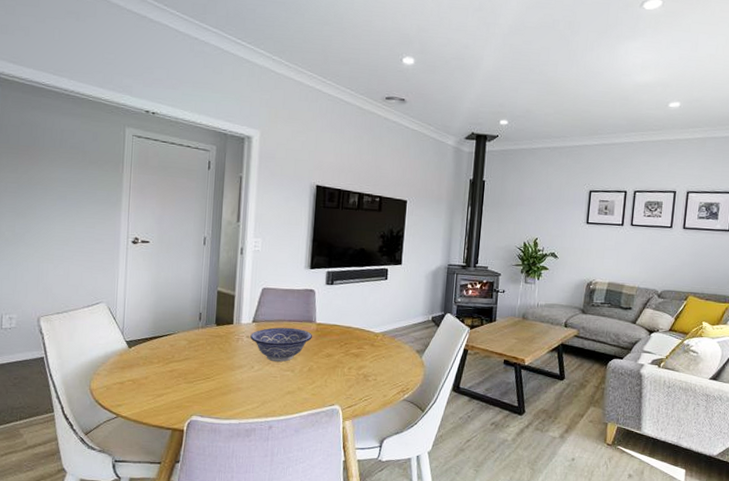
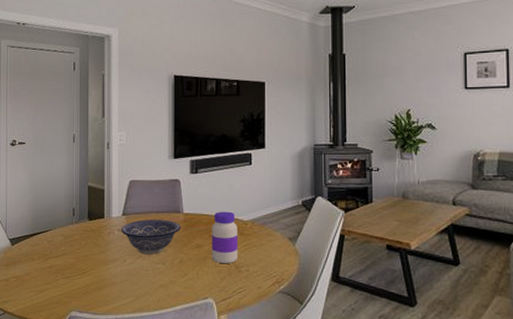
jar: none [340,322,369,373] -> present [211,211,238,264]

